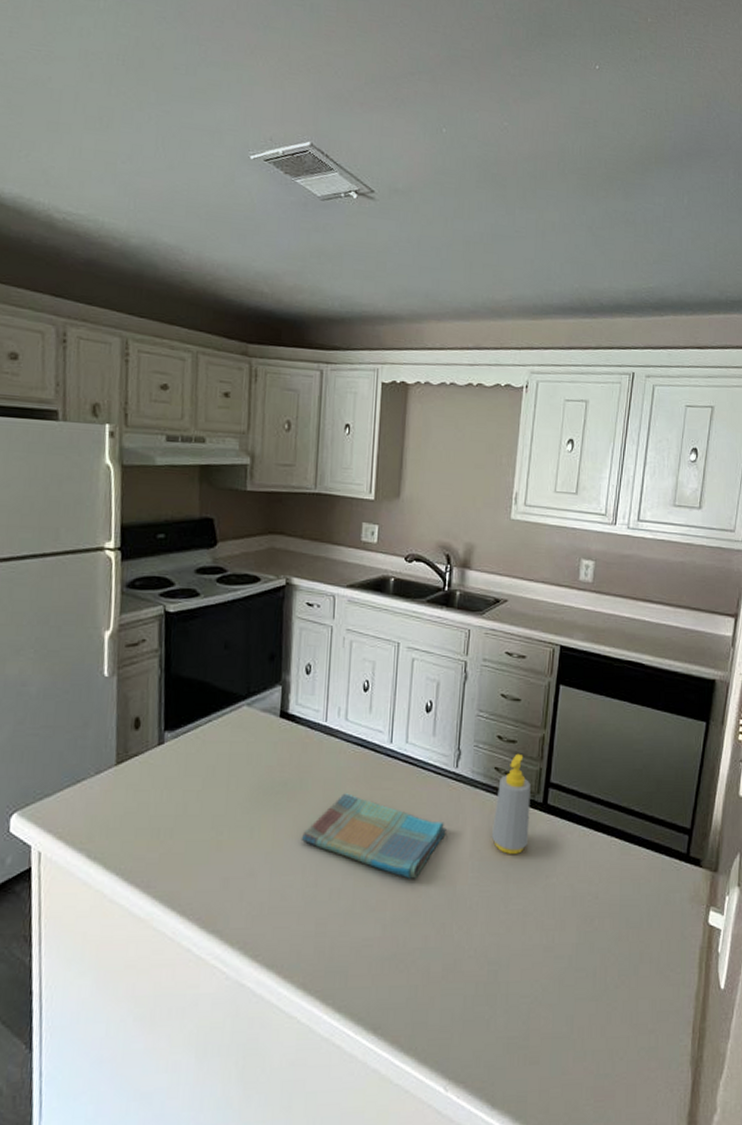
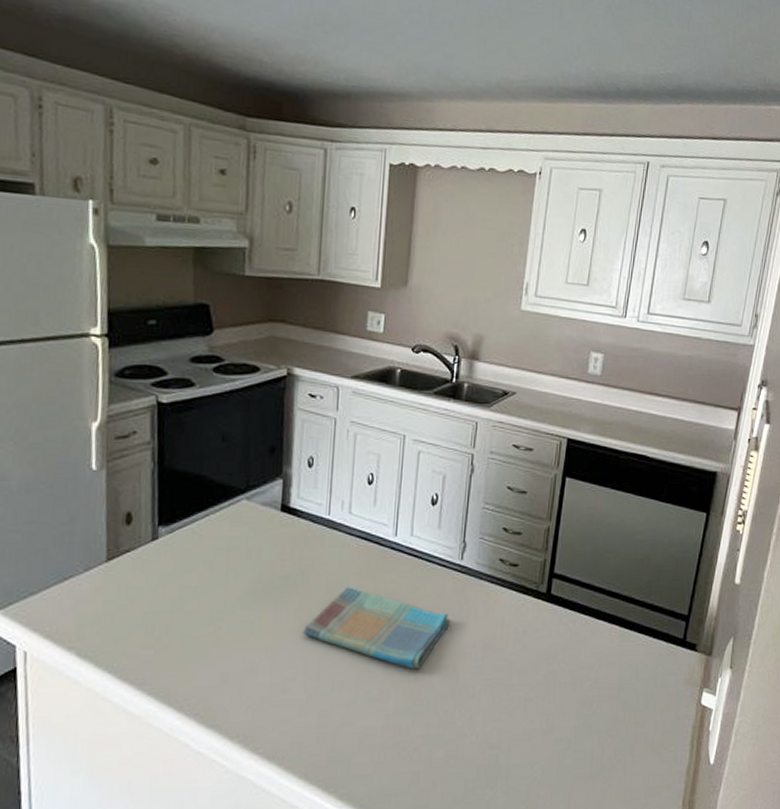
soap bottle: present [492,753,531,854] -> none [496,545,535,643]

